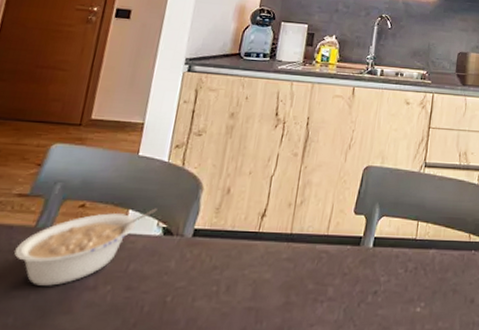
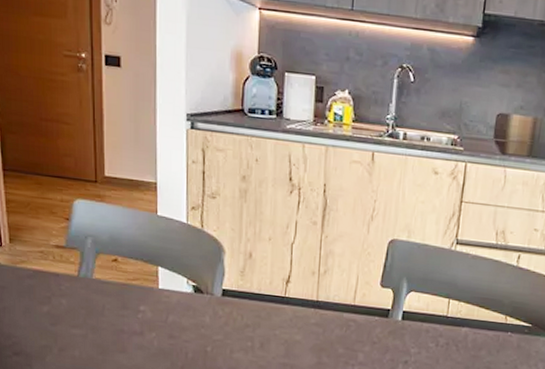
legume: present [13,208,157,286] -> none [65,267,184,329]

